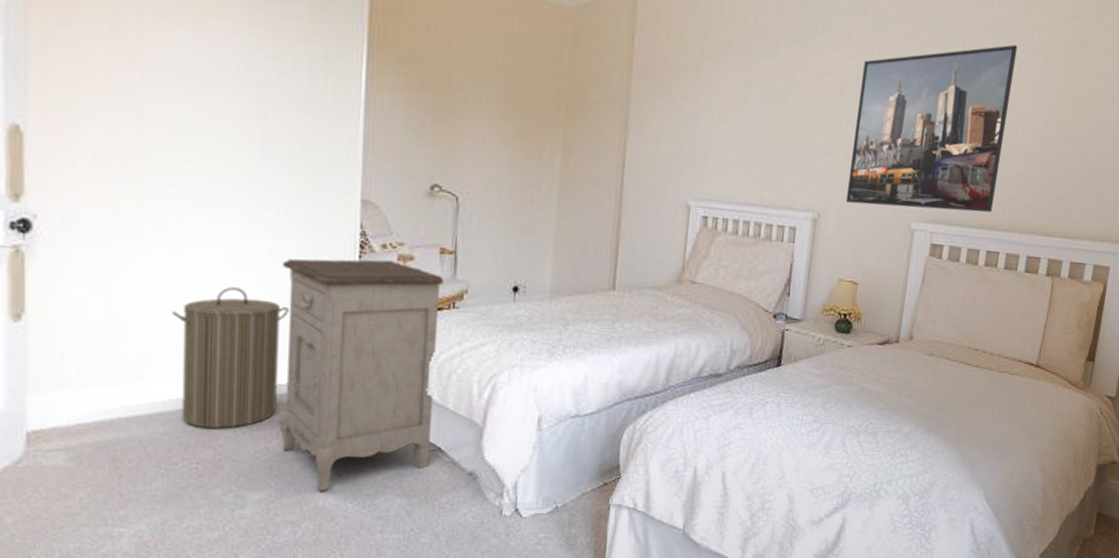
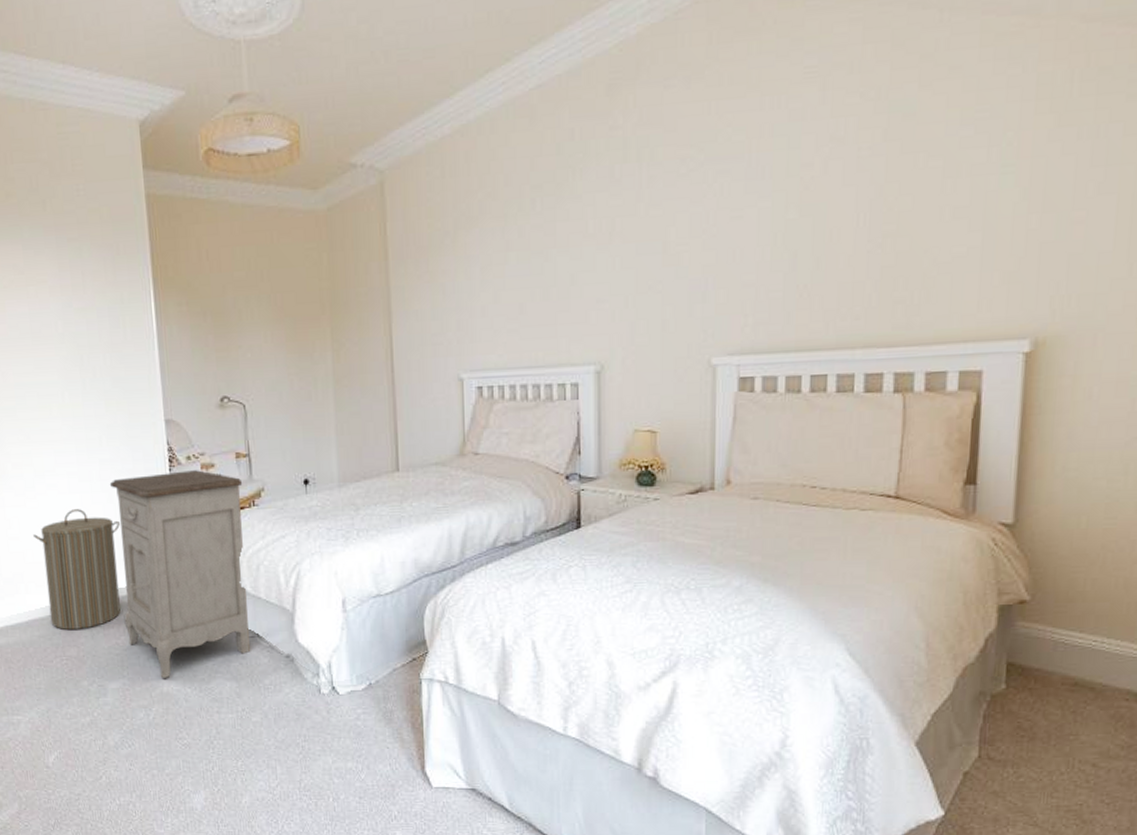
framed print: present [845,44,1018,213] -> none [630,139,819,348]

